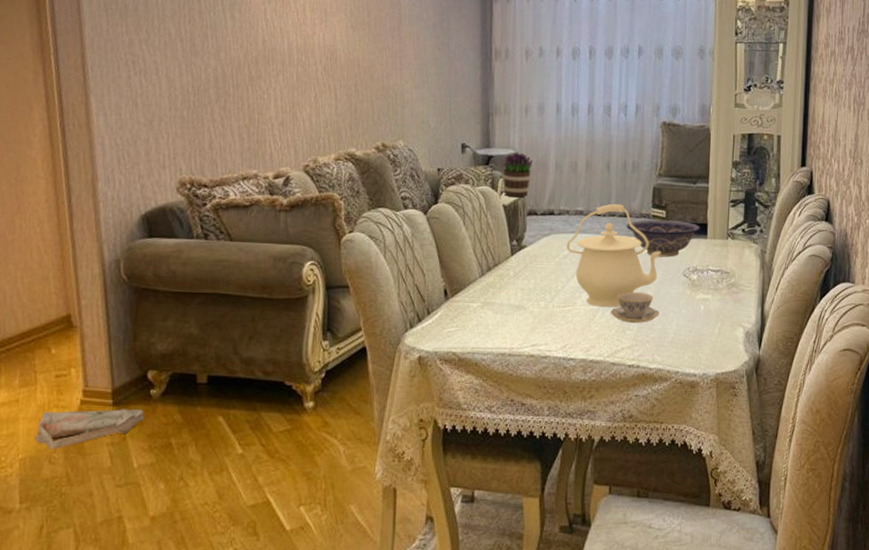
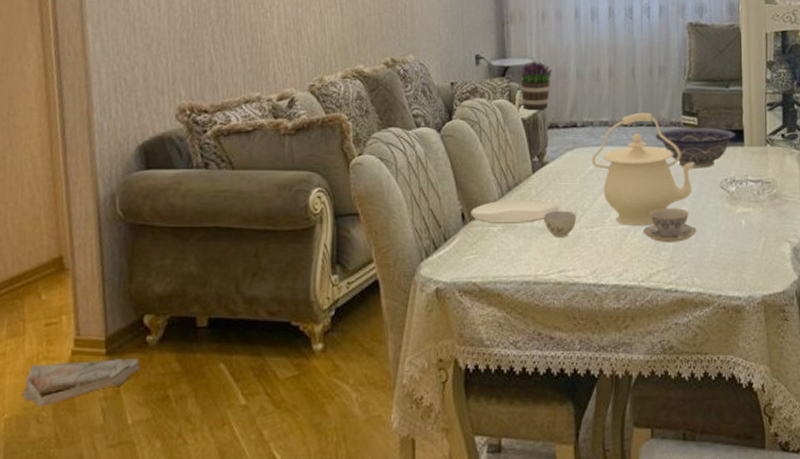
plate: none [453,278,535,302] -> present [471,198,560,225]
teacup: none [519,290,551,315] -> present [543,210,577,237]

